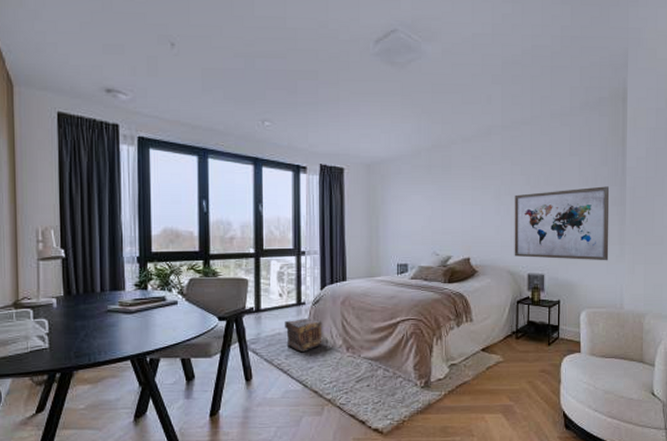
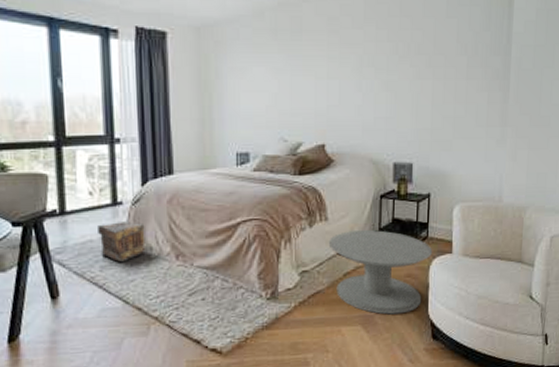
side table: none [473,331,564,405] -> present [328,230,433,315]
wall art: present [514,186,610,261] -> none [377,56,492,147]

